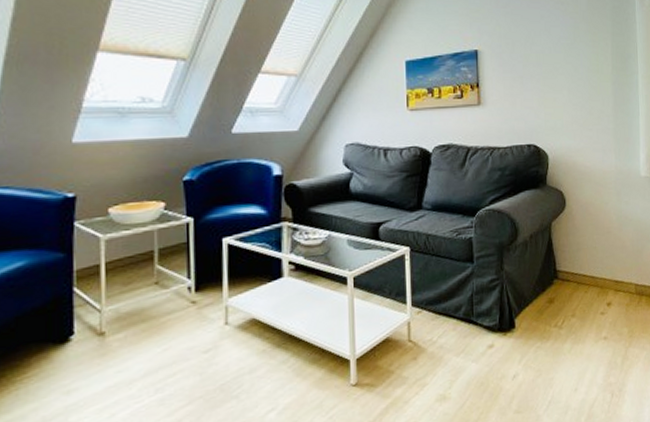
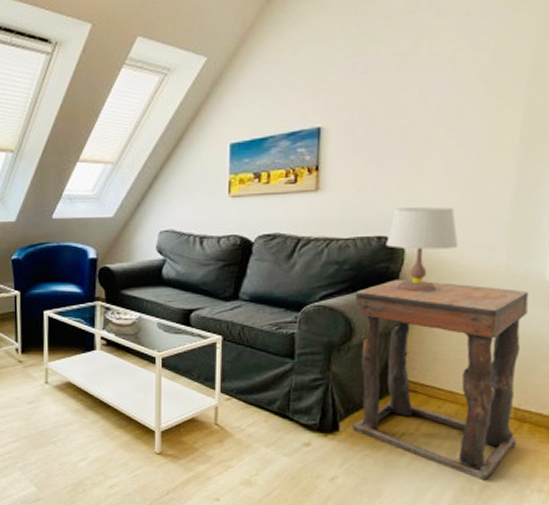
side table: none [516,180,640,353] -> present [352,278,529,481]
table lamp: none [534,119,584,192] -> present [386,207,459,292]

